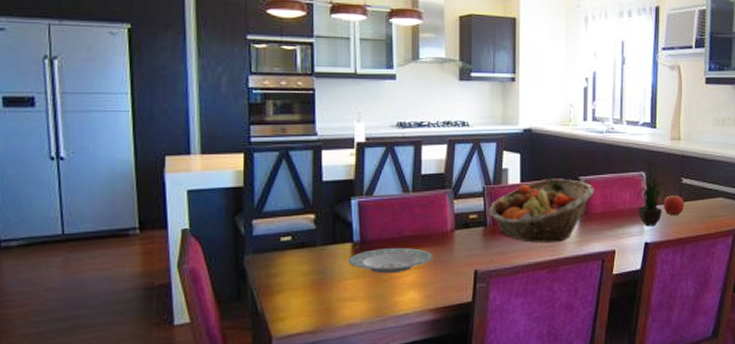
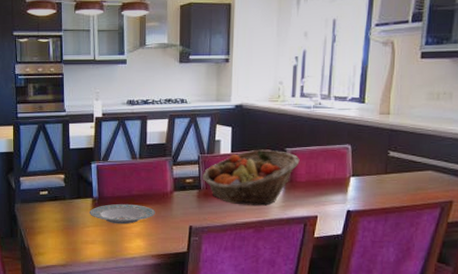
potted plant: present [635,158,669,227] -> none [339,132,374,196]
apple: present [663,194,685,216] -> none [367,166,391,187]

